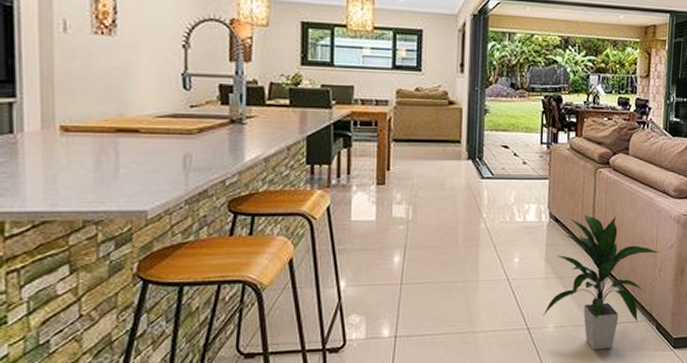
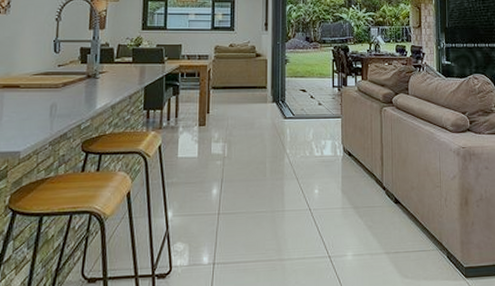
indoor plant: present [542,214,660,351] -> none [342,148,444,279]

